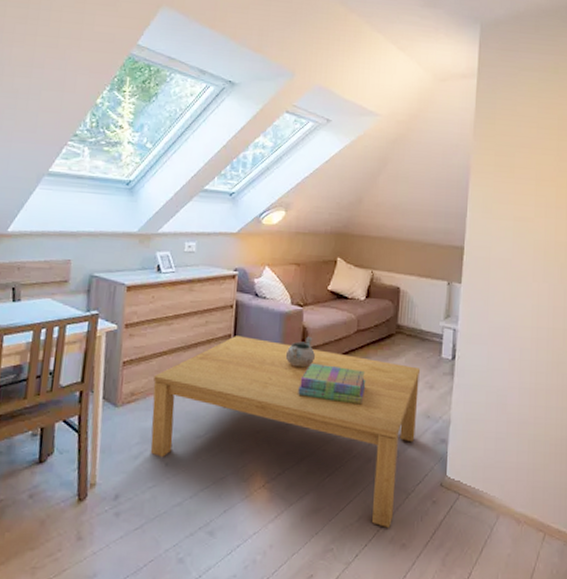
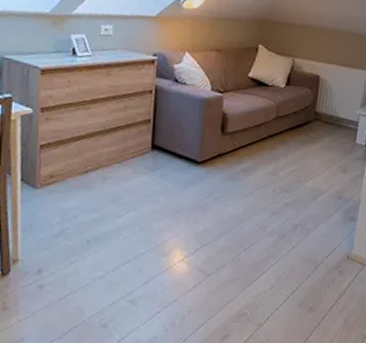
coffee table: present [150,336,421,528] -> none [71,121,336,294]
decorative bowl: present [285,336,315,368] -> none [204,122,234,152]
stack of books: present [298,364,366,405] -> none [217,148,283,186]

